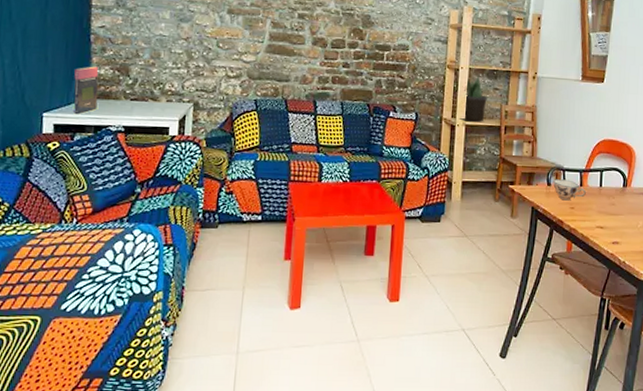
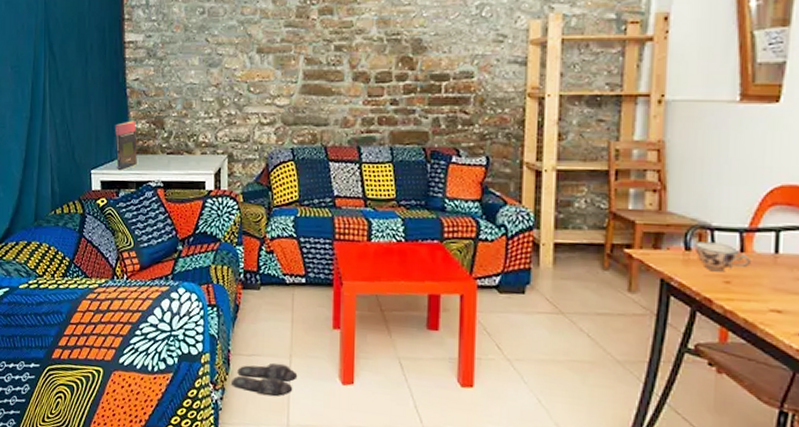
slippers: none [183,295,248,326] -> present [230,363,296,396]
planter: present [459,76,487,123] -> none [547,104,587,167]

